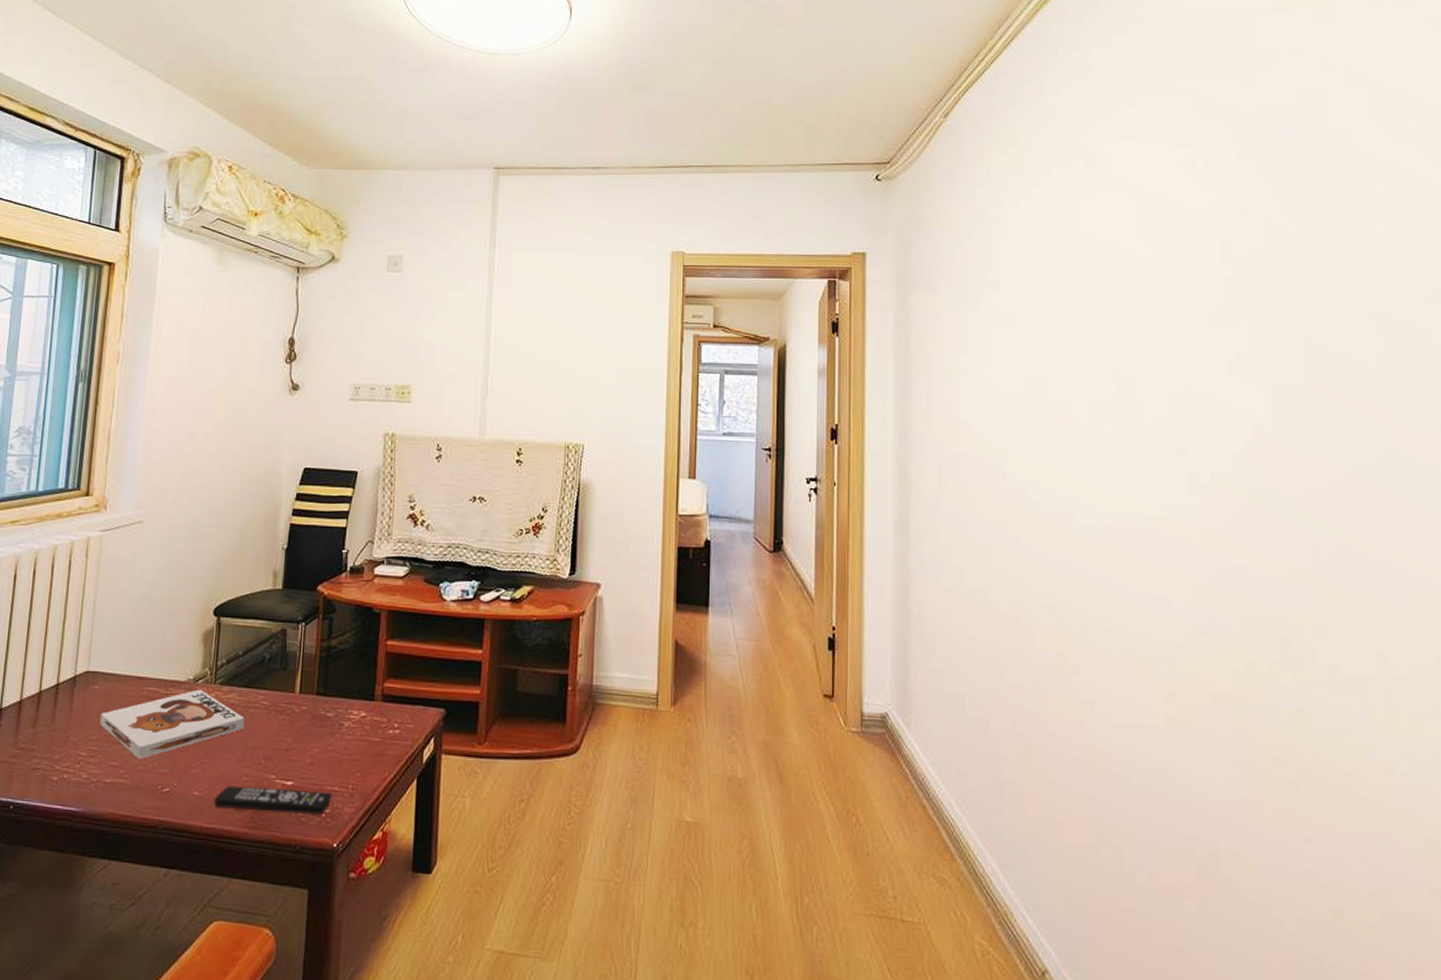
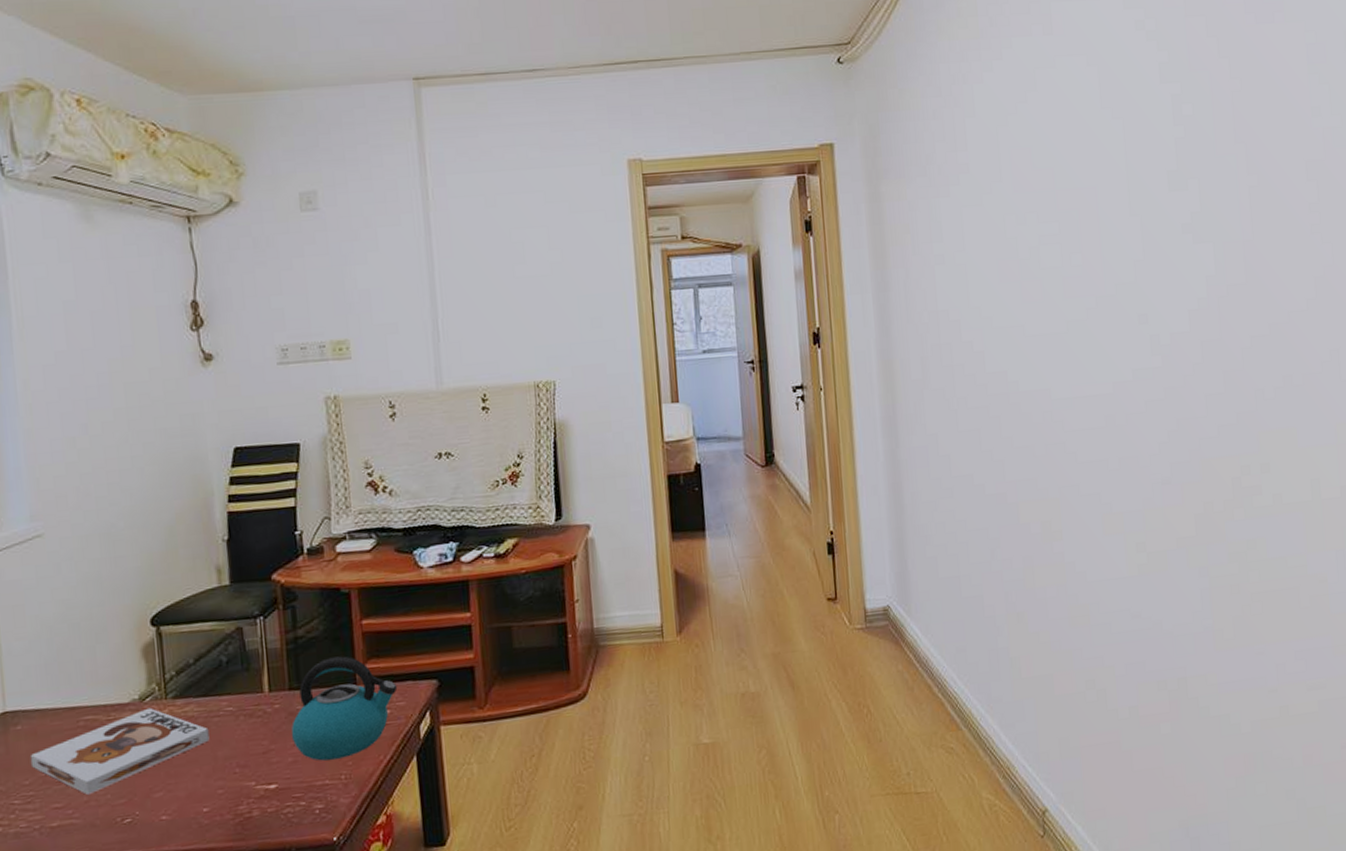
remote control: present [213,785,331,815] -> none [186,787,324,828]
kettle: none [312,671,409,768] -> present [291,656,398,761]

